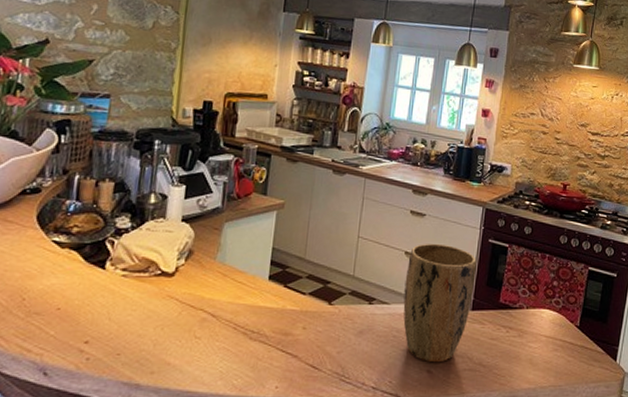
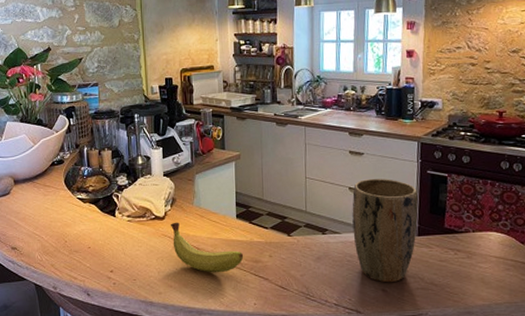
fruit: none [180,280,272,348] -> present [170,222,244,273]

